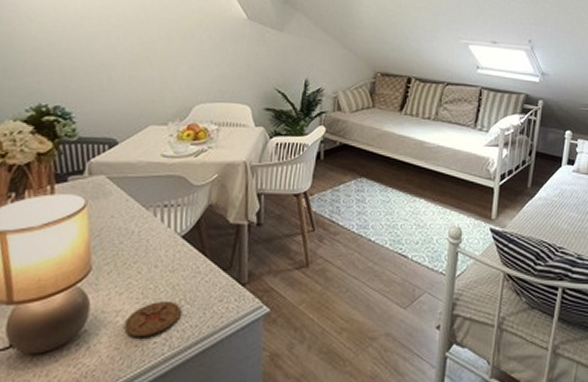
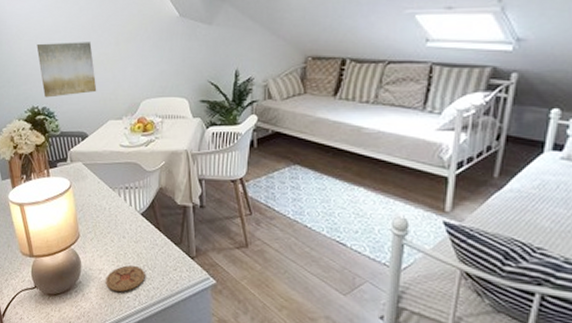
wall art: none [55,28,137,95] -> present [36,42,97,98]

